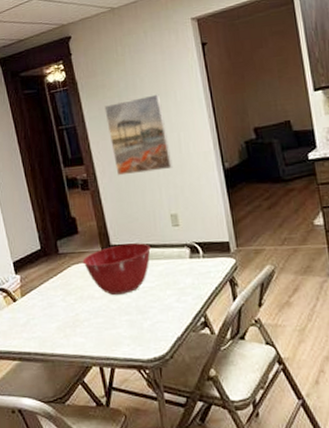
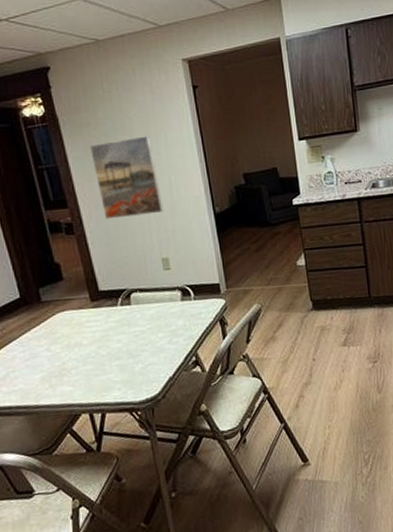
mixing bowl: present [82,243,151,296] -> none [68,287,142,342]

